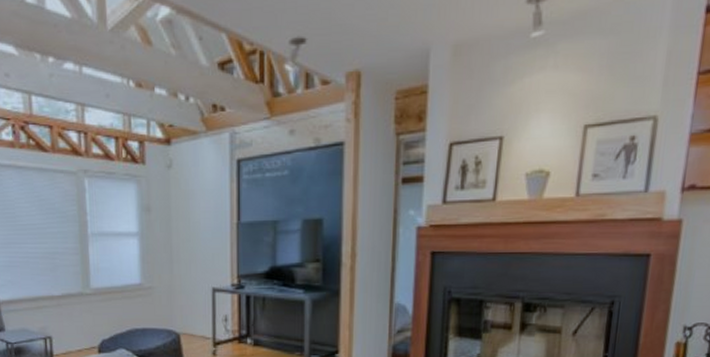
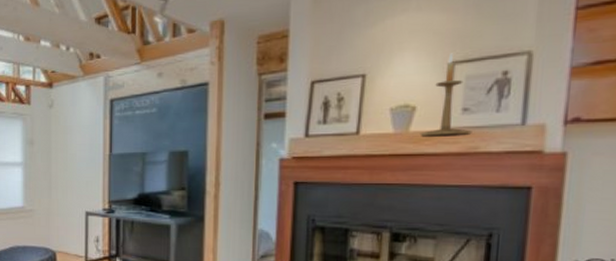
candlestick: none [552,116,601,205] -> present [420,53,472,138]

